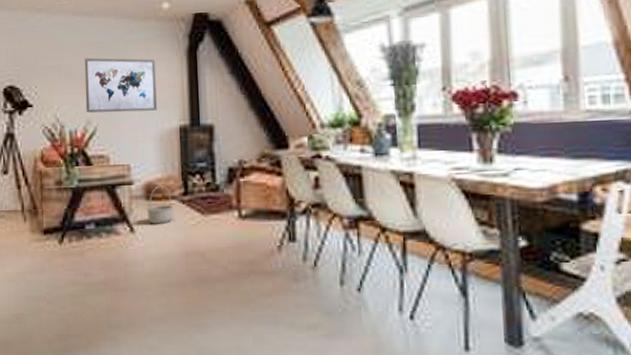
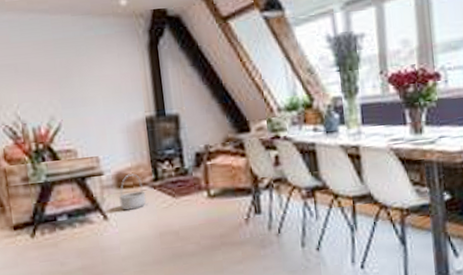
wall art: present [84,57,157,113] -> none [42,54,122,110]

